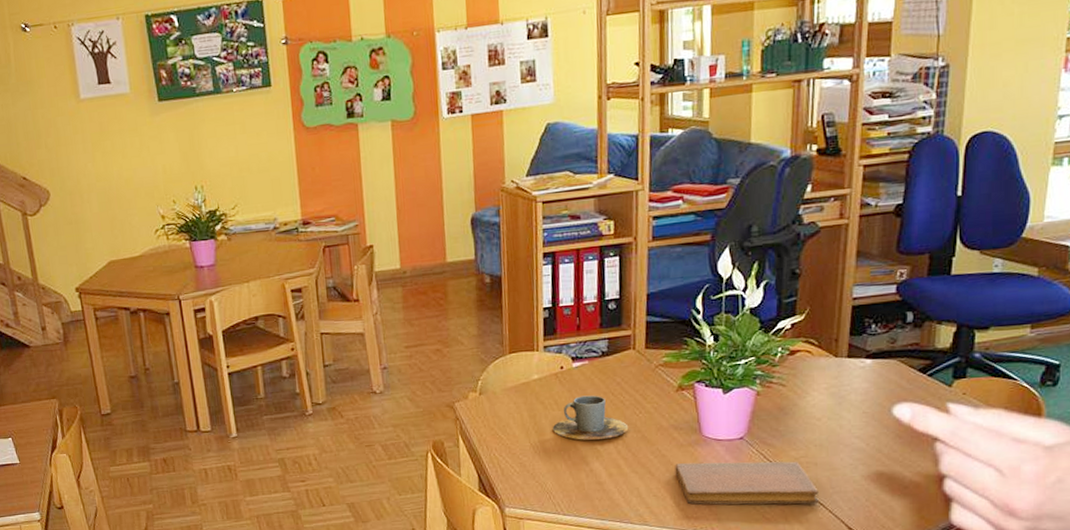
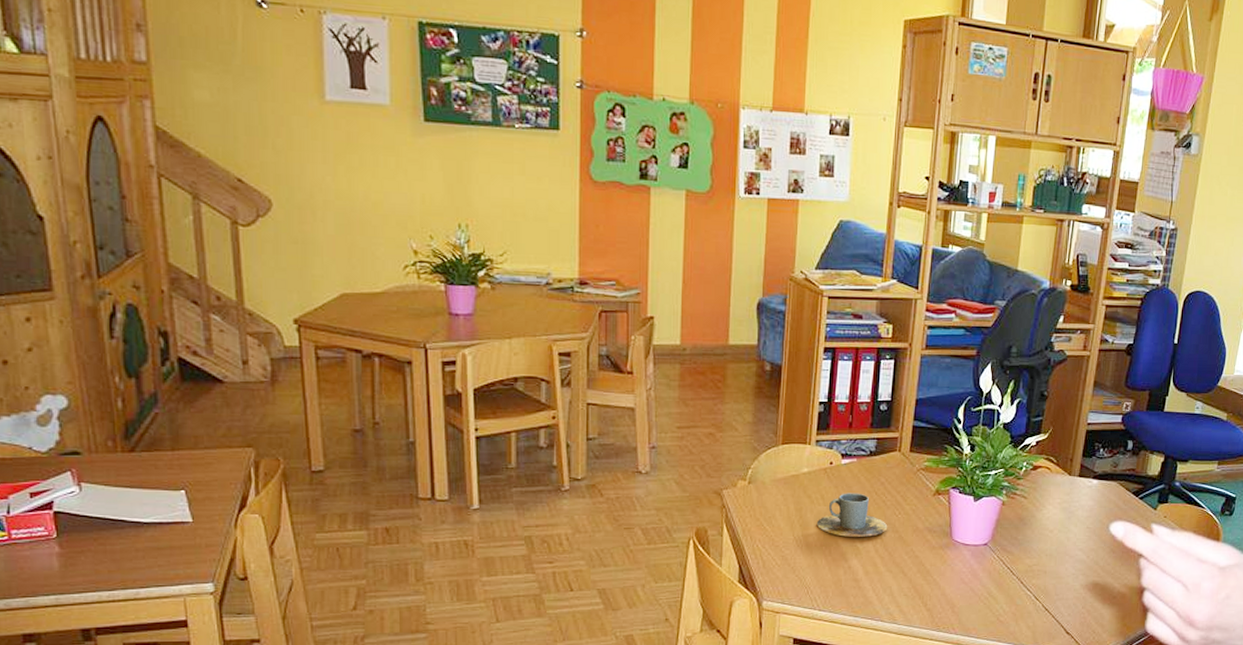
notebook: present [675,461,819,505] -> none [925,565,1045,609]

